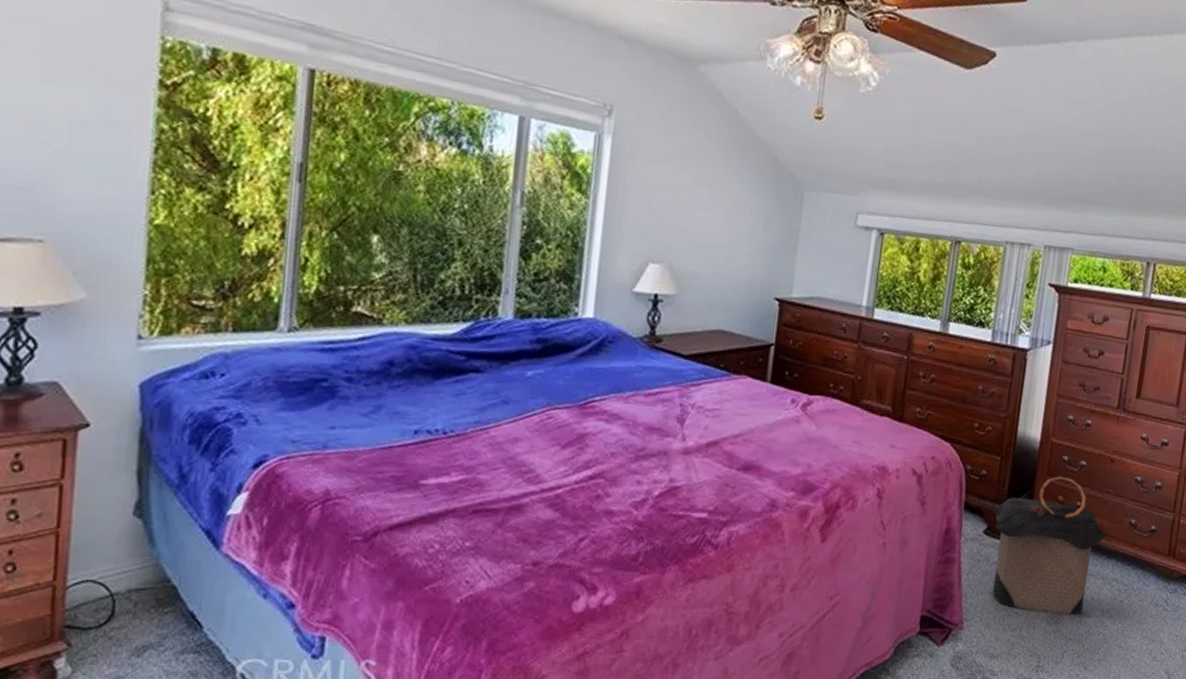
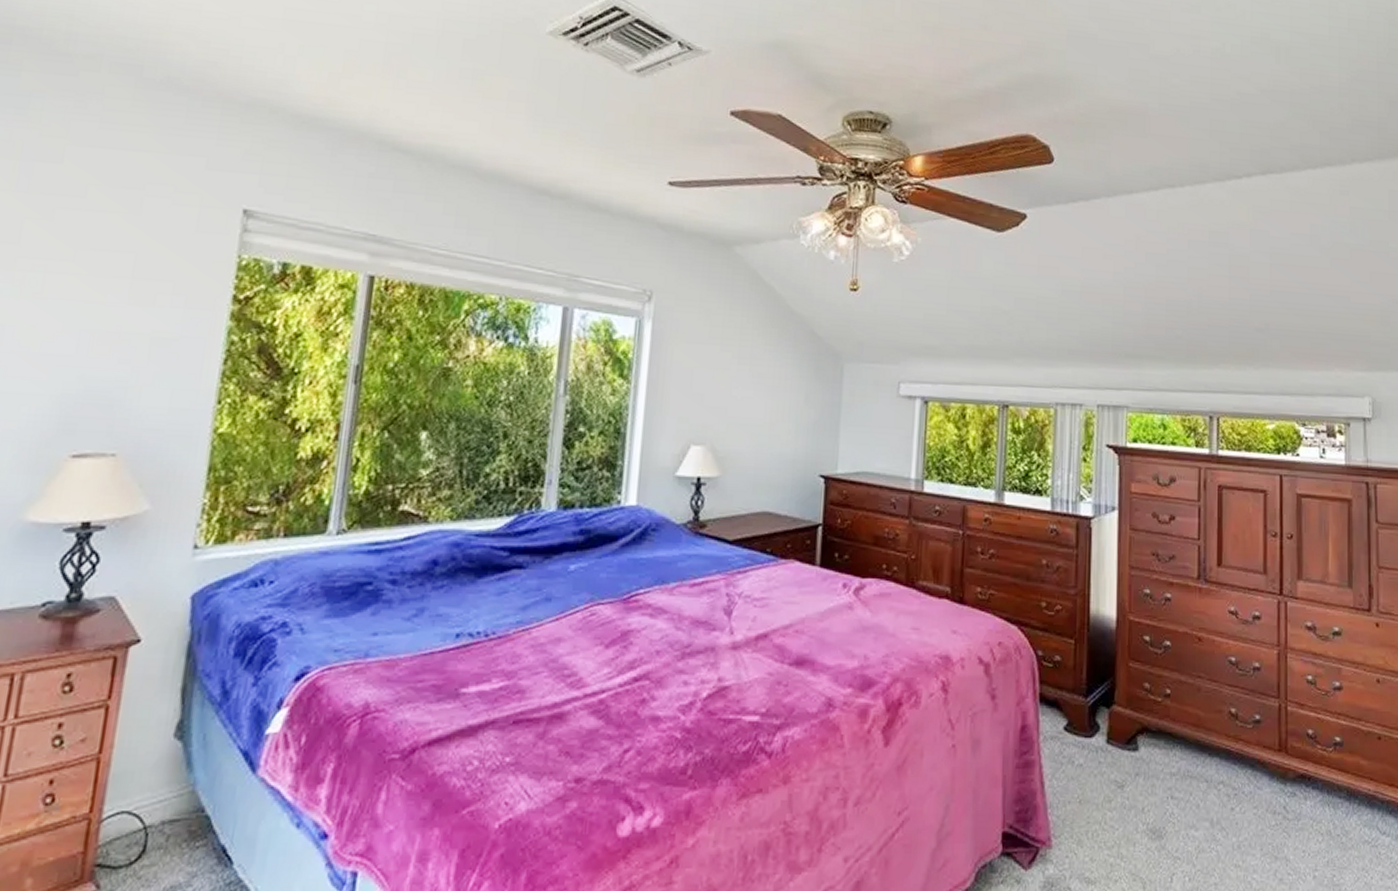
laundry hamper: present [993,476,1107,615] -> none [1071,659,1204,827]

